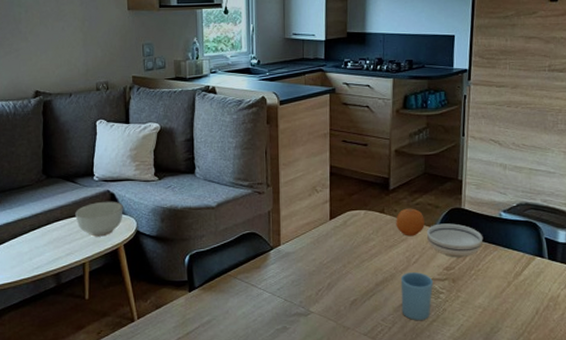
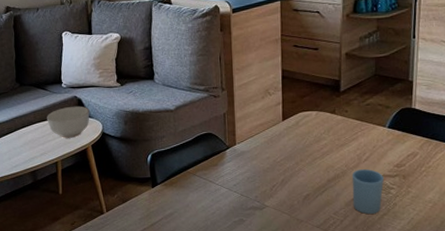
fruit: present [396,208,425,237] -> none [347,108,375,136]
bowl: present [426,223,483,258] -> none [377,122,434,156]

